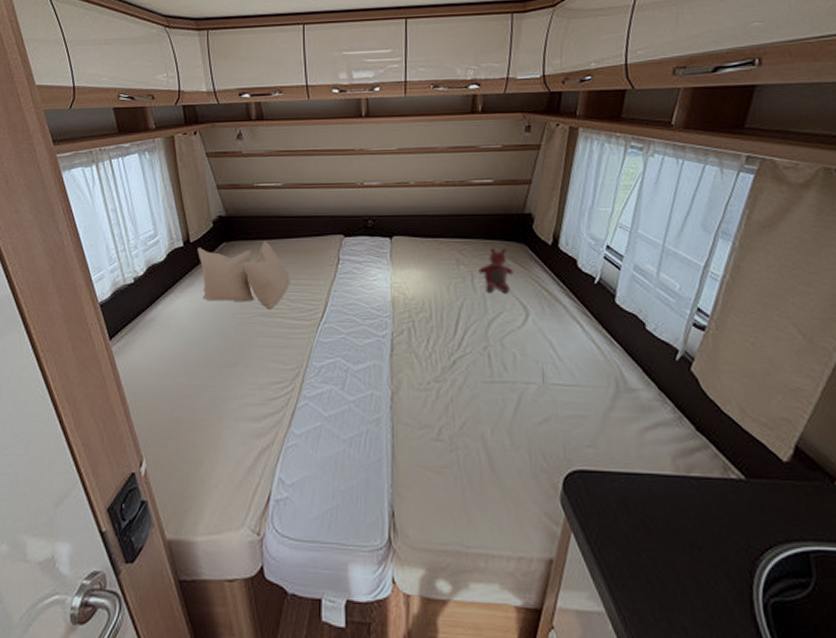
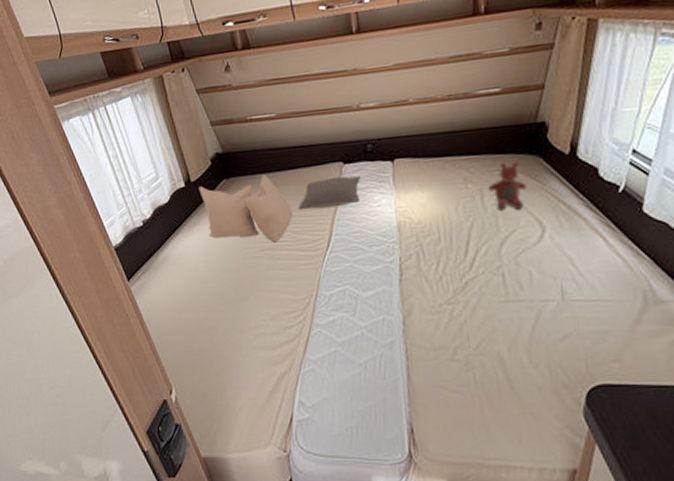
pillow: none [296,249,359,279] -> present [298,175,361,211]

